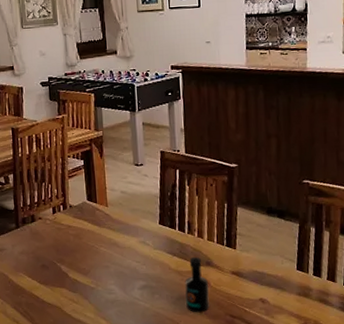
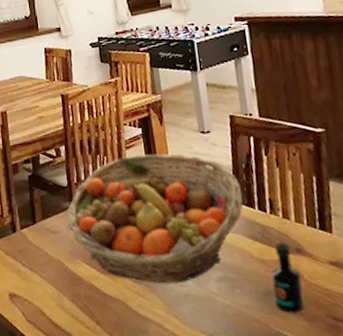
fruit basket: none [12,182,167,292] -> present [67,153,243,284]

